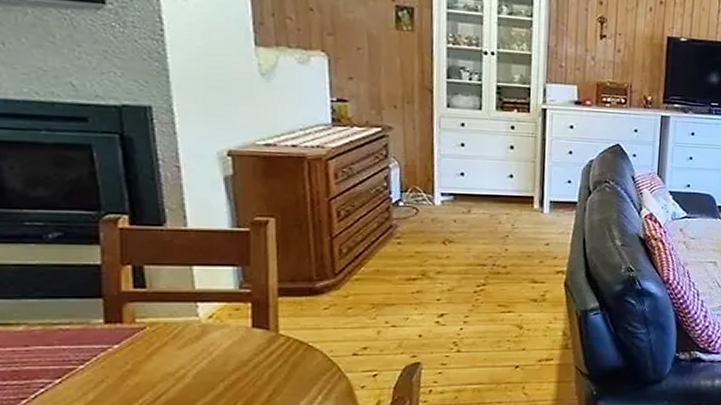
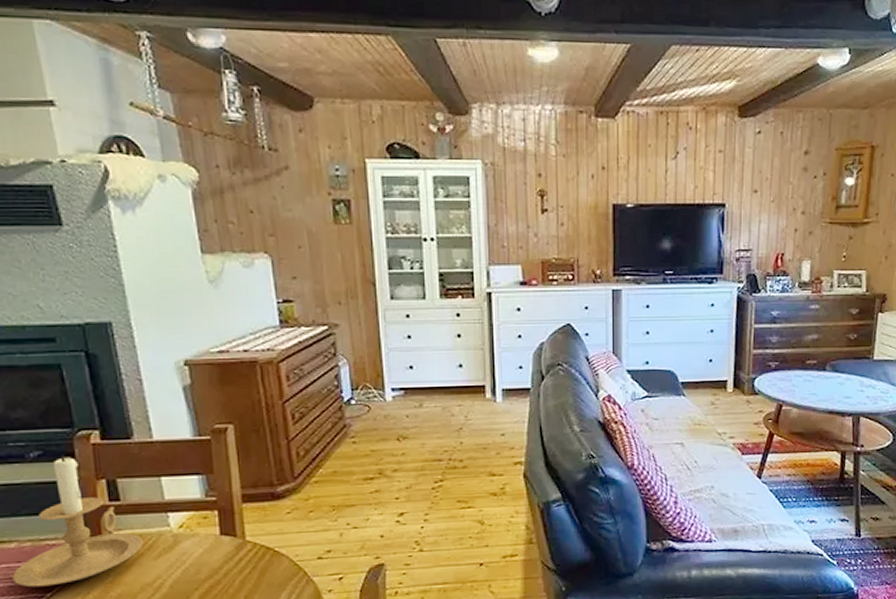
candle holder: none [17,237,167,373] -> present [12,454,143,588]

